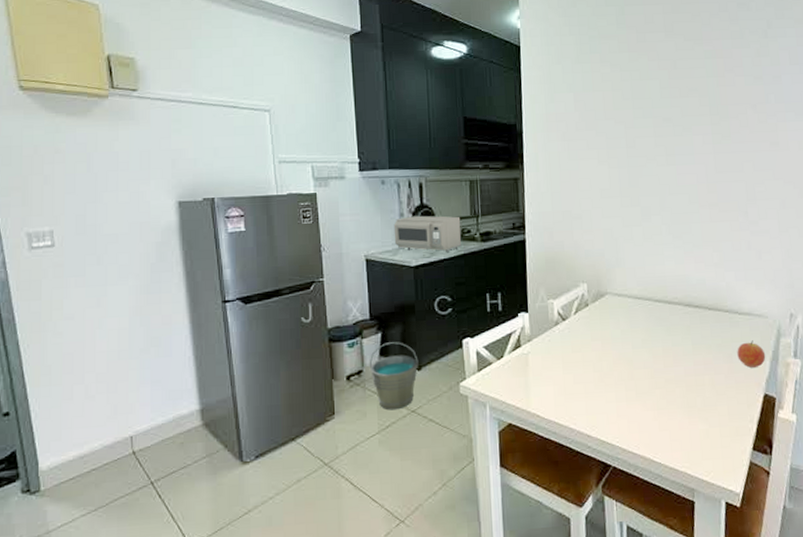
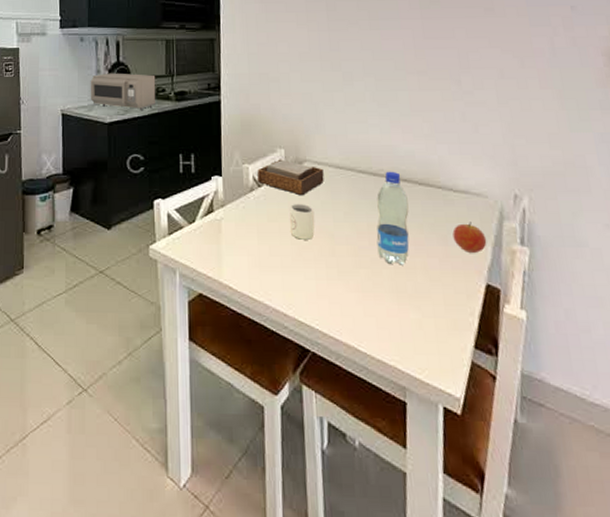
bucket: present [369,342,419,410] -> none [60,198,109,269]
napkin holder: none [561,293,624,327] -> present [257,159,324,196]
mug: none [592,333,616,367] -> present [289,203,315,240]
bottle: none [670,298,700,383] -> present [376,171,410,265]

